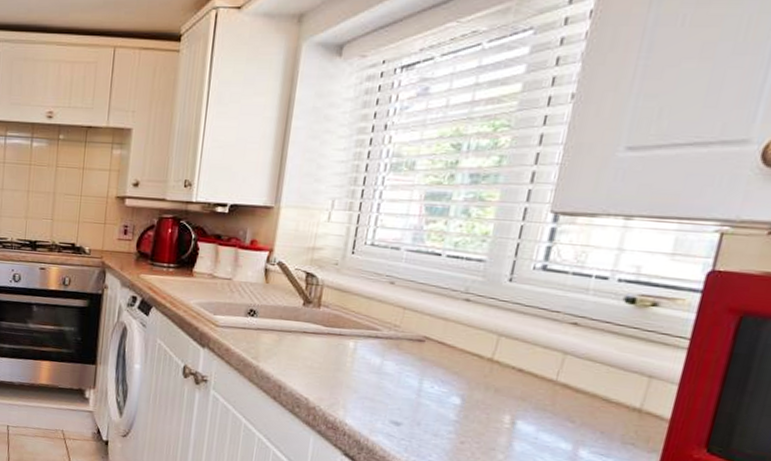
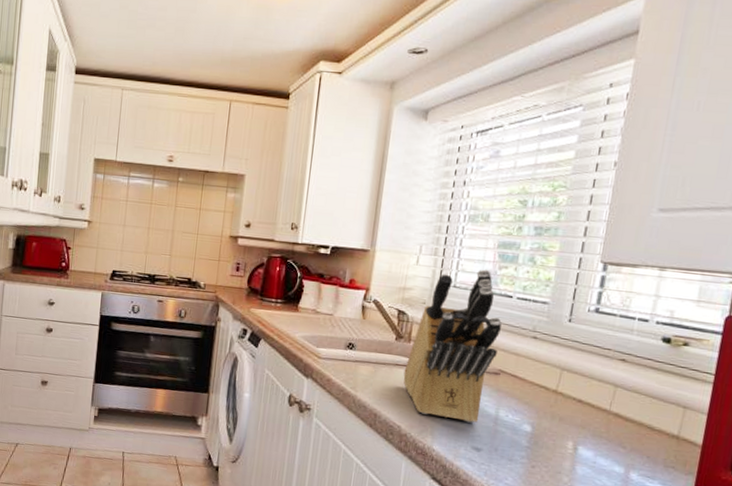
knife block: none [312,224,428,395] -> present [403,269,502,423]

